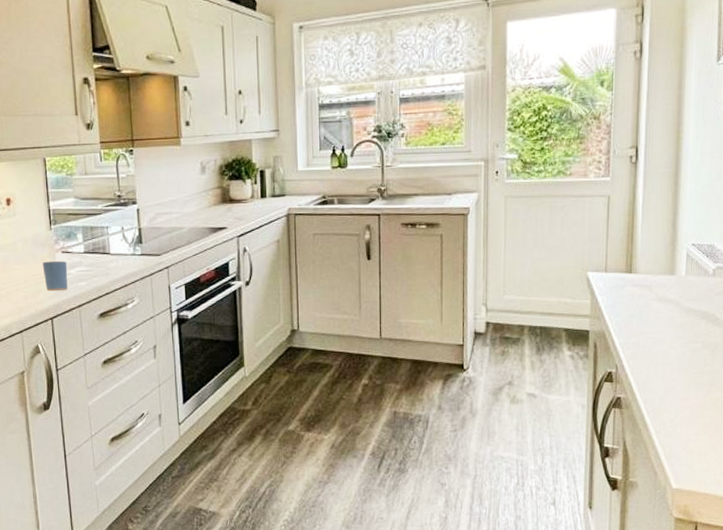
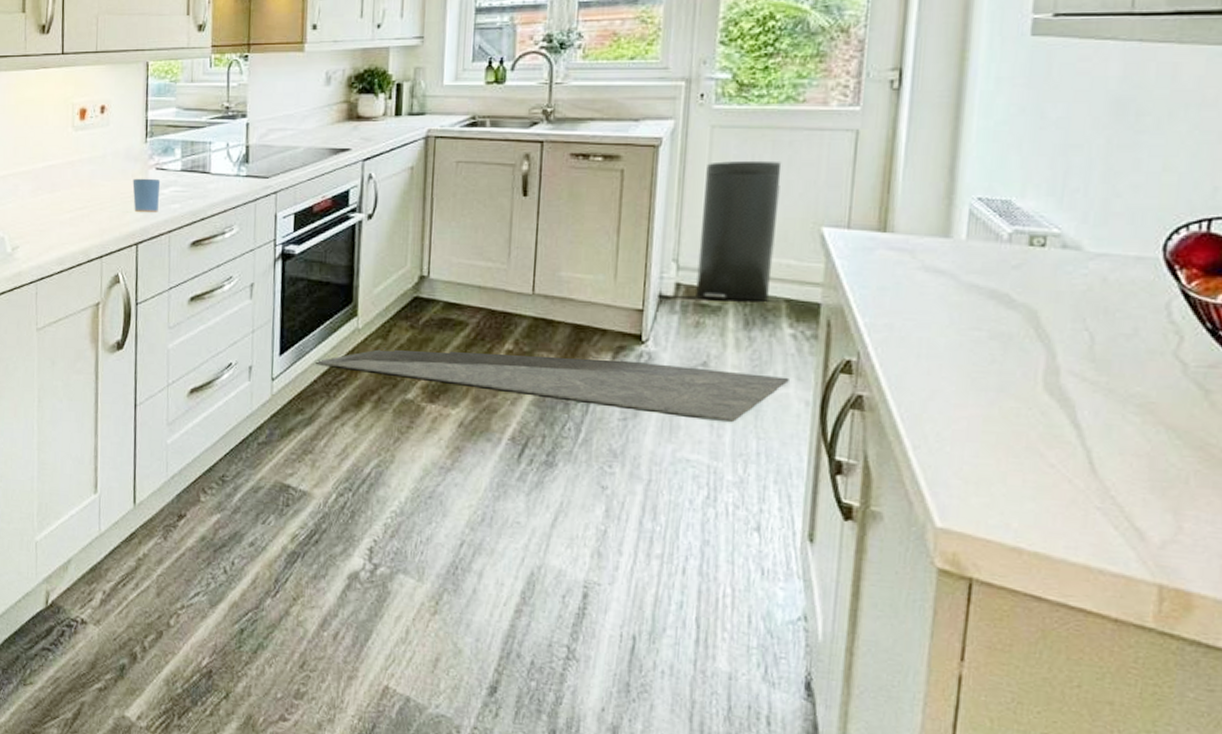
rug: none [211,384,570,426] -> present [313,348,789,423]
pedal bin: none [501,222,557,334] -> present [696,160,782,302]

